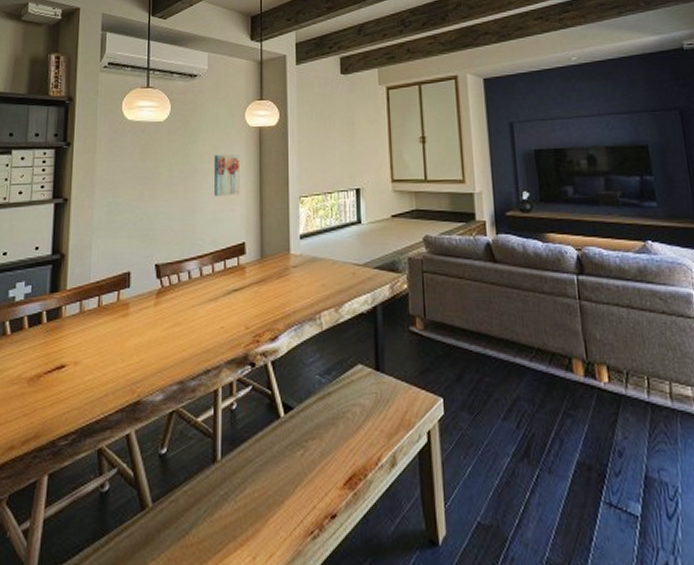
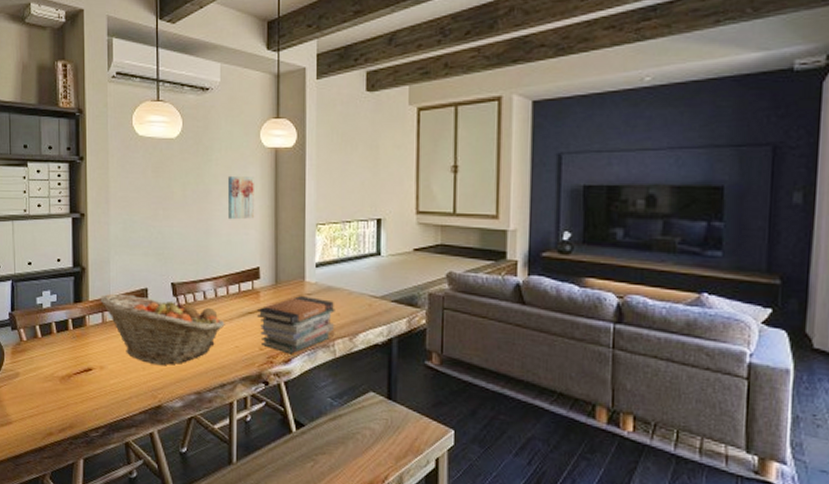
fruit basket: none [79,278,210,355] -> present [100,293,225,366]
book stack: none [242,269,321,331] -> present [256,296,335,354]

